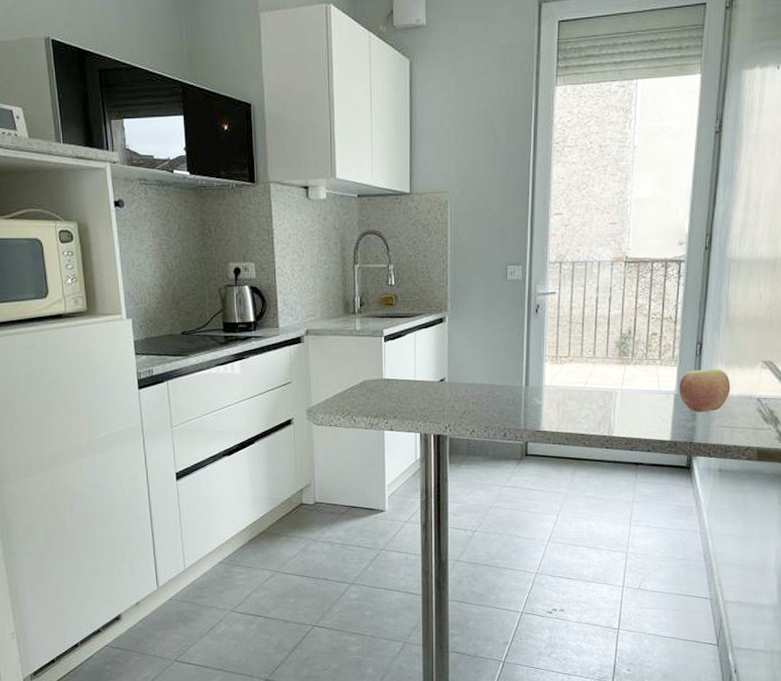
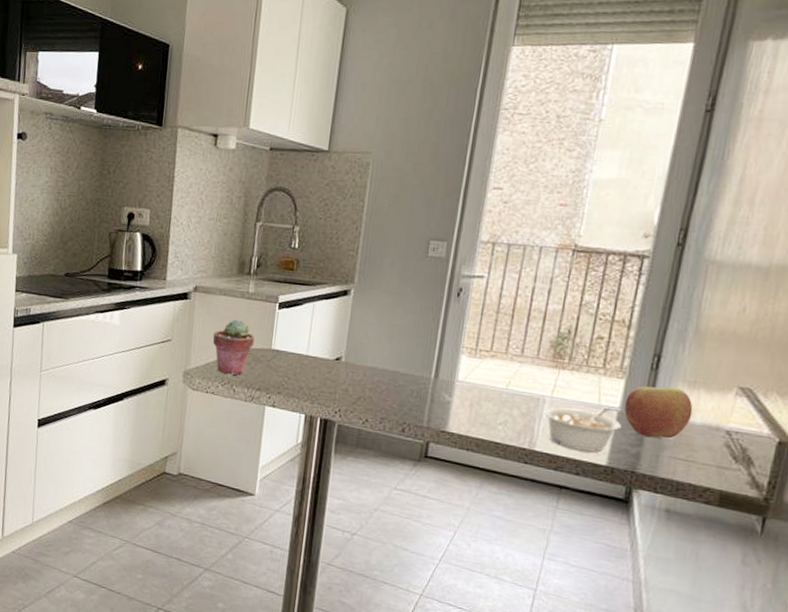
potted succulent: none [329,355,367,406] -> present [212,319,255,375]
legume: none [617,392,678,431] -> present [543,407,621,452]

